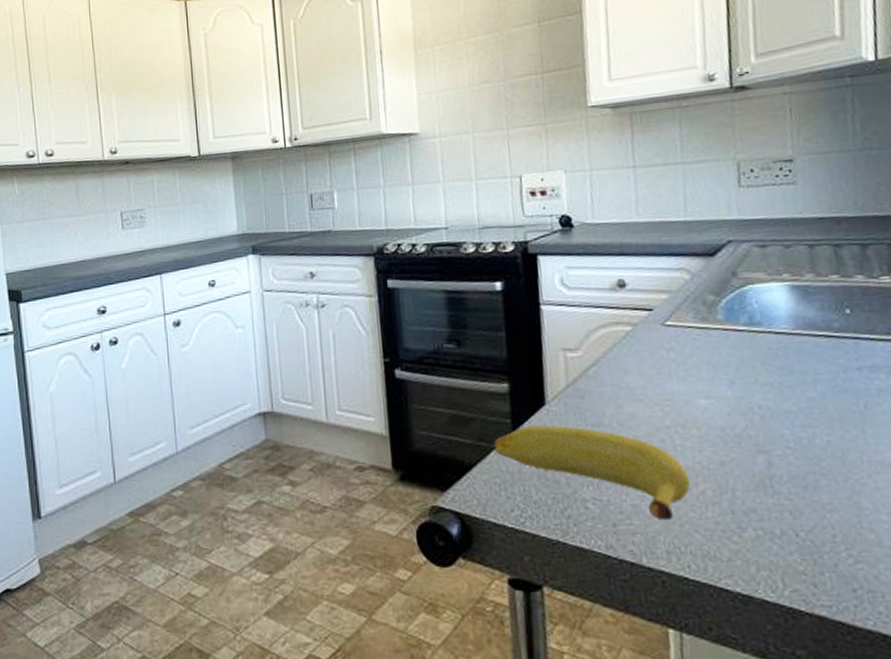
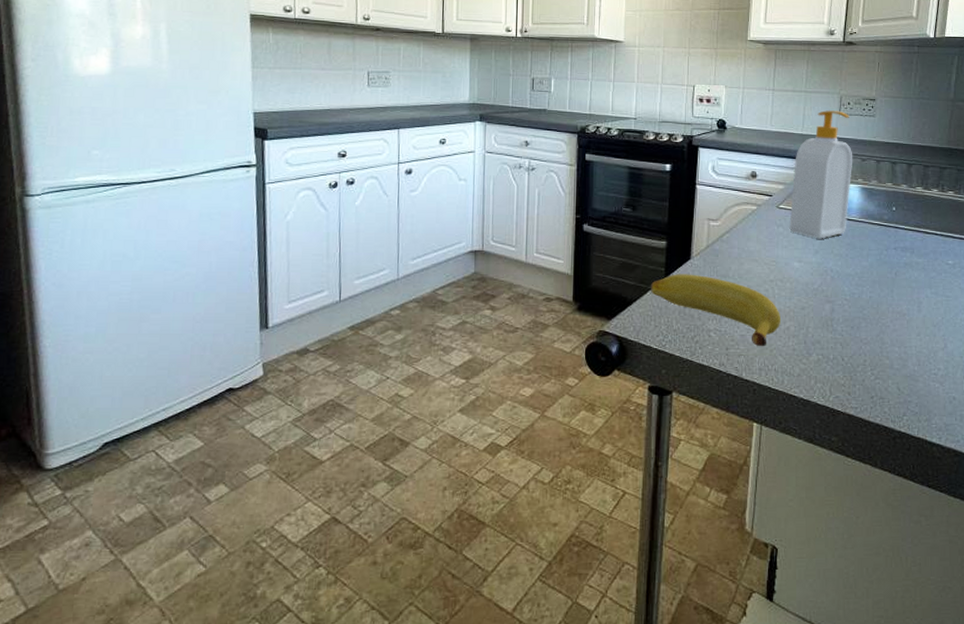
soap bottle: none [680,182,774,364] -> present [789,110,853,239]

